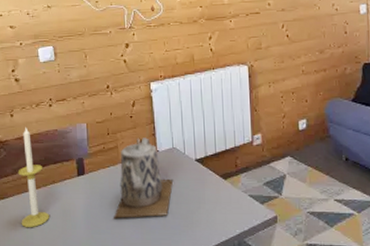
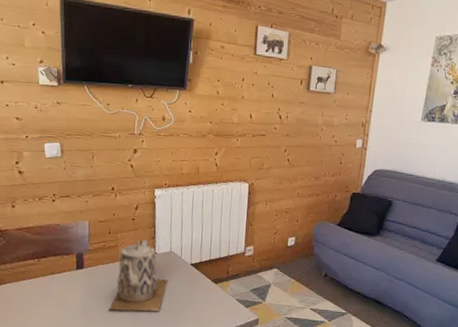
candle: present [17,126,49,228] -> none [16,218,46,314]

